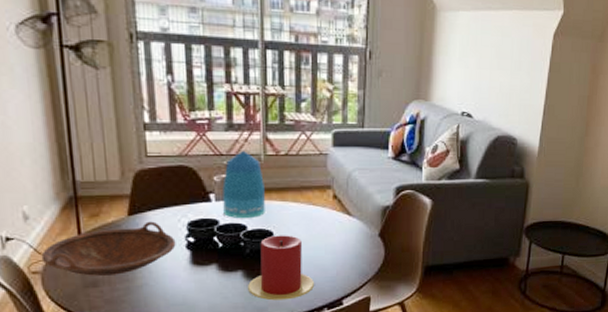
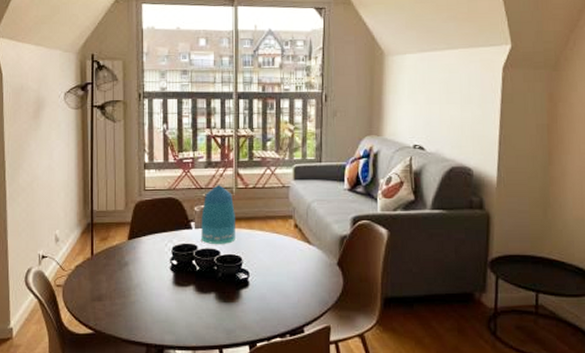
bowl: present [41,221,176,276] -> none [64,245,163,291]
candle: present [247,235,315,301] -> none [218,261,278,324]

